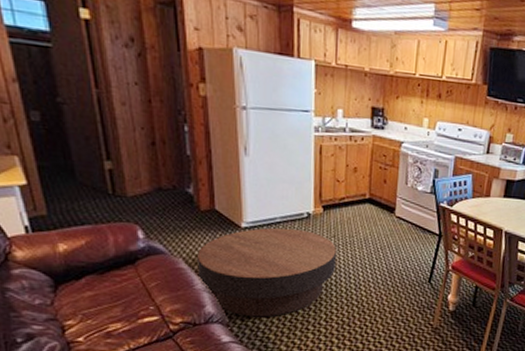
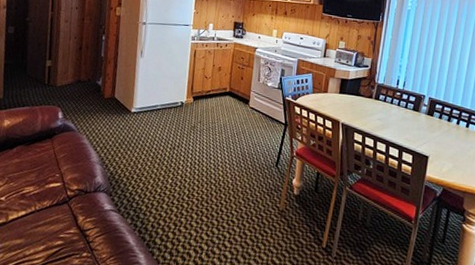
coffee table: present [197,227,336,317] -> none [95,113,201,190]

